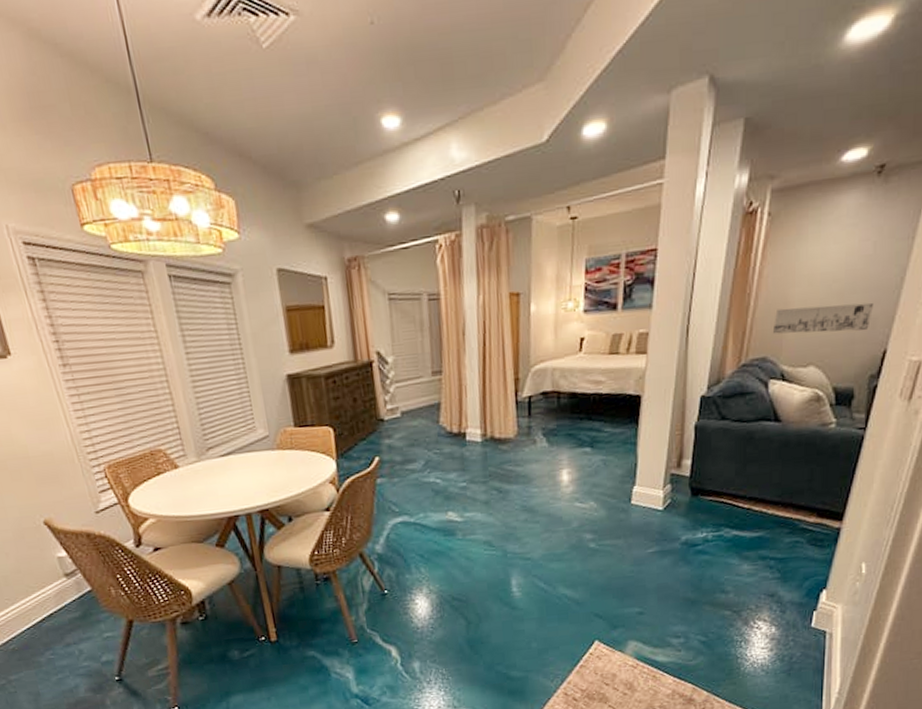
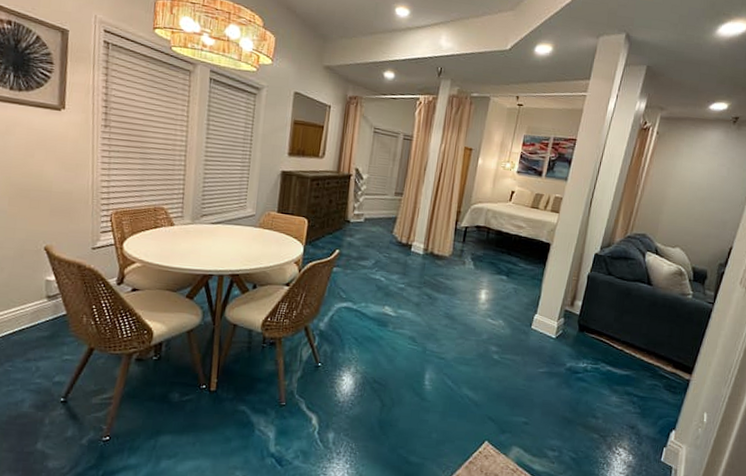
wall art: present [772,302,873,334] -> none [652,200,725,229]

